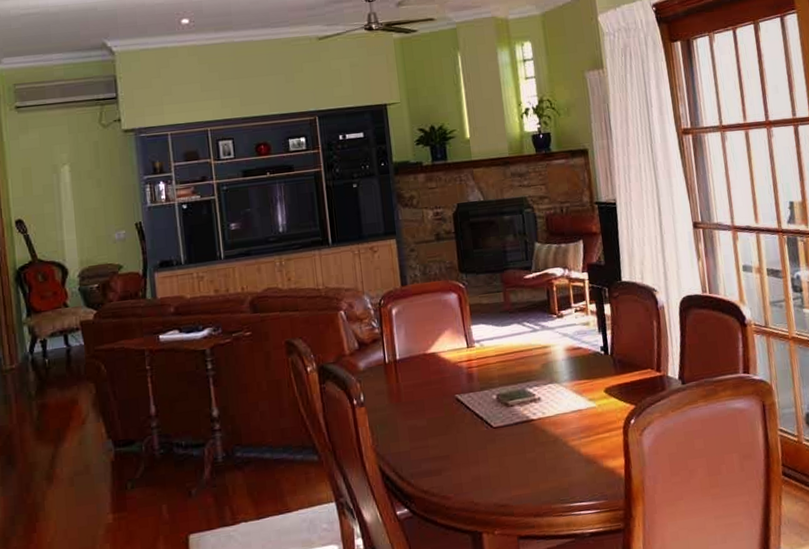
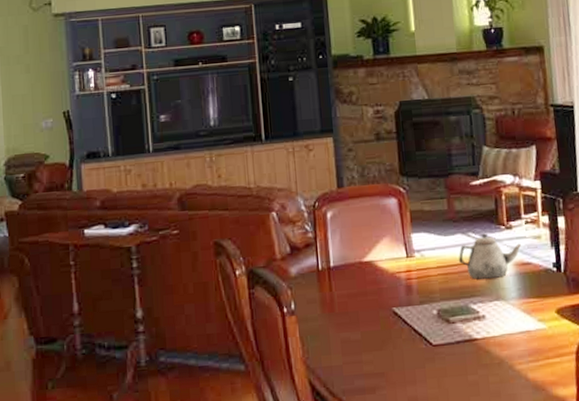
teapot: none [515,322,573,365] -> present [459,233,522,280]

